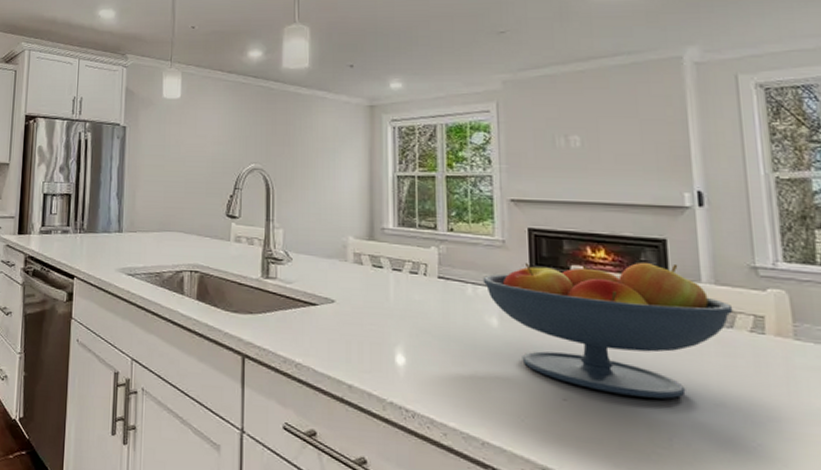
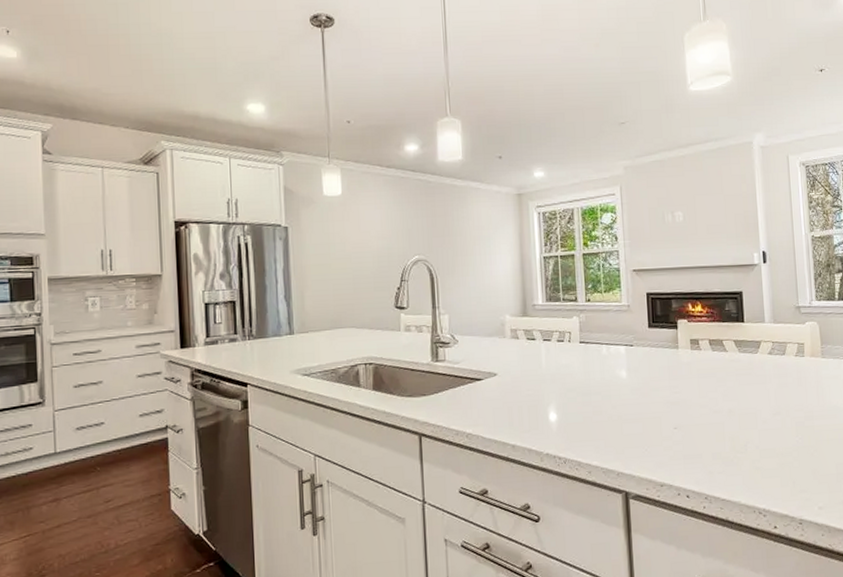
fruit bowl: present [482,262,733,399] -> none [614,311,785,418]

